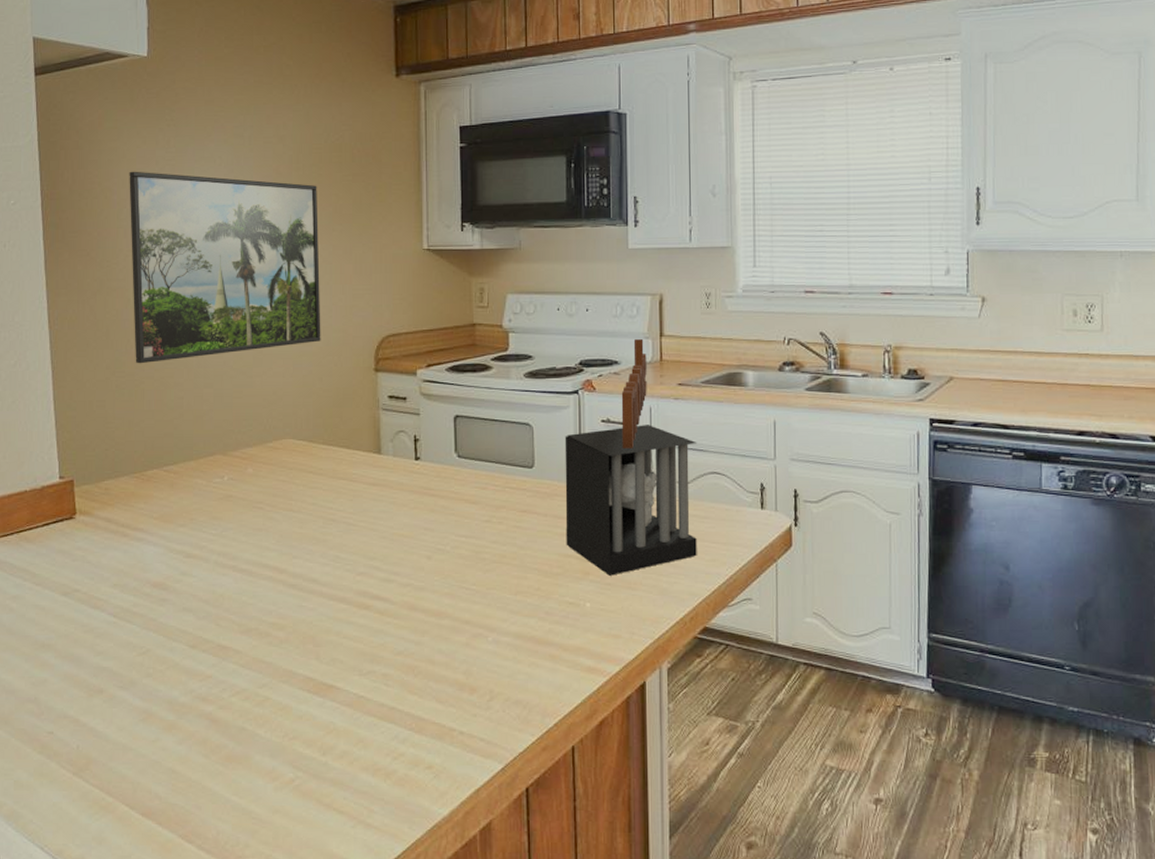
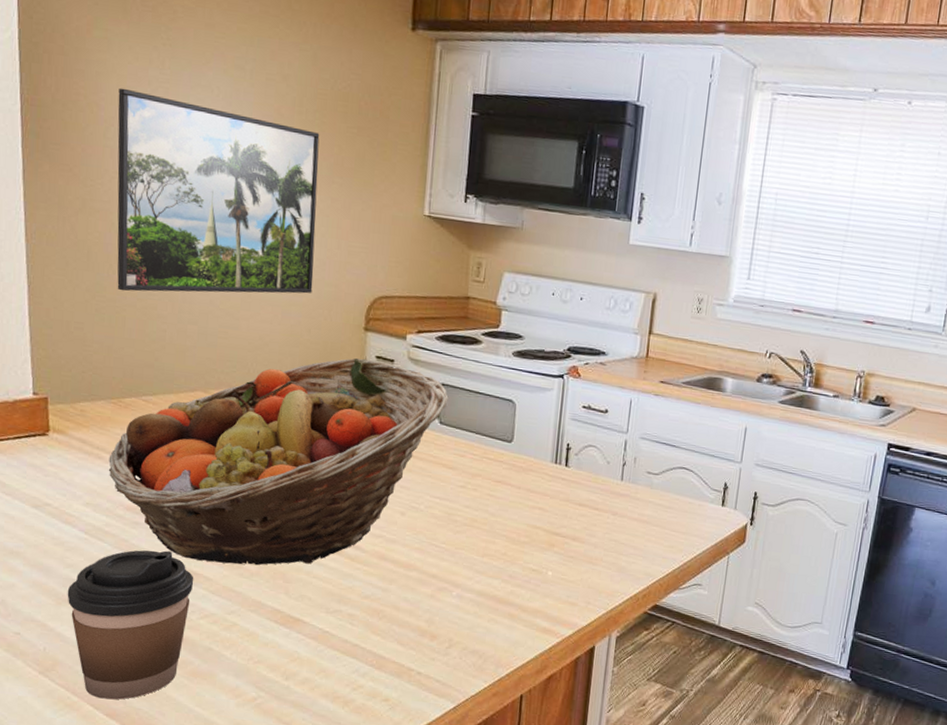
coffee cup: none [98,626,223,797] -> present [67,550,194,700]
fruit basket: none [134,400,464,633] -> present [108,358,449,566]
knife block: present [564,338,697,576] -> none [535,332,670,550]

